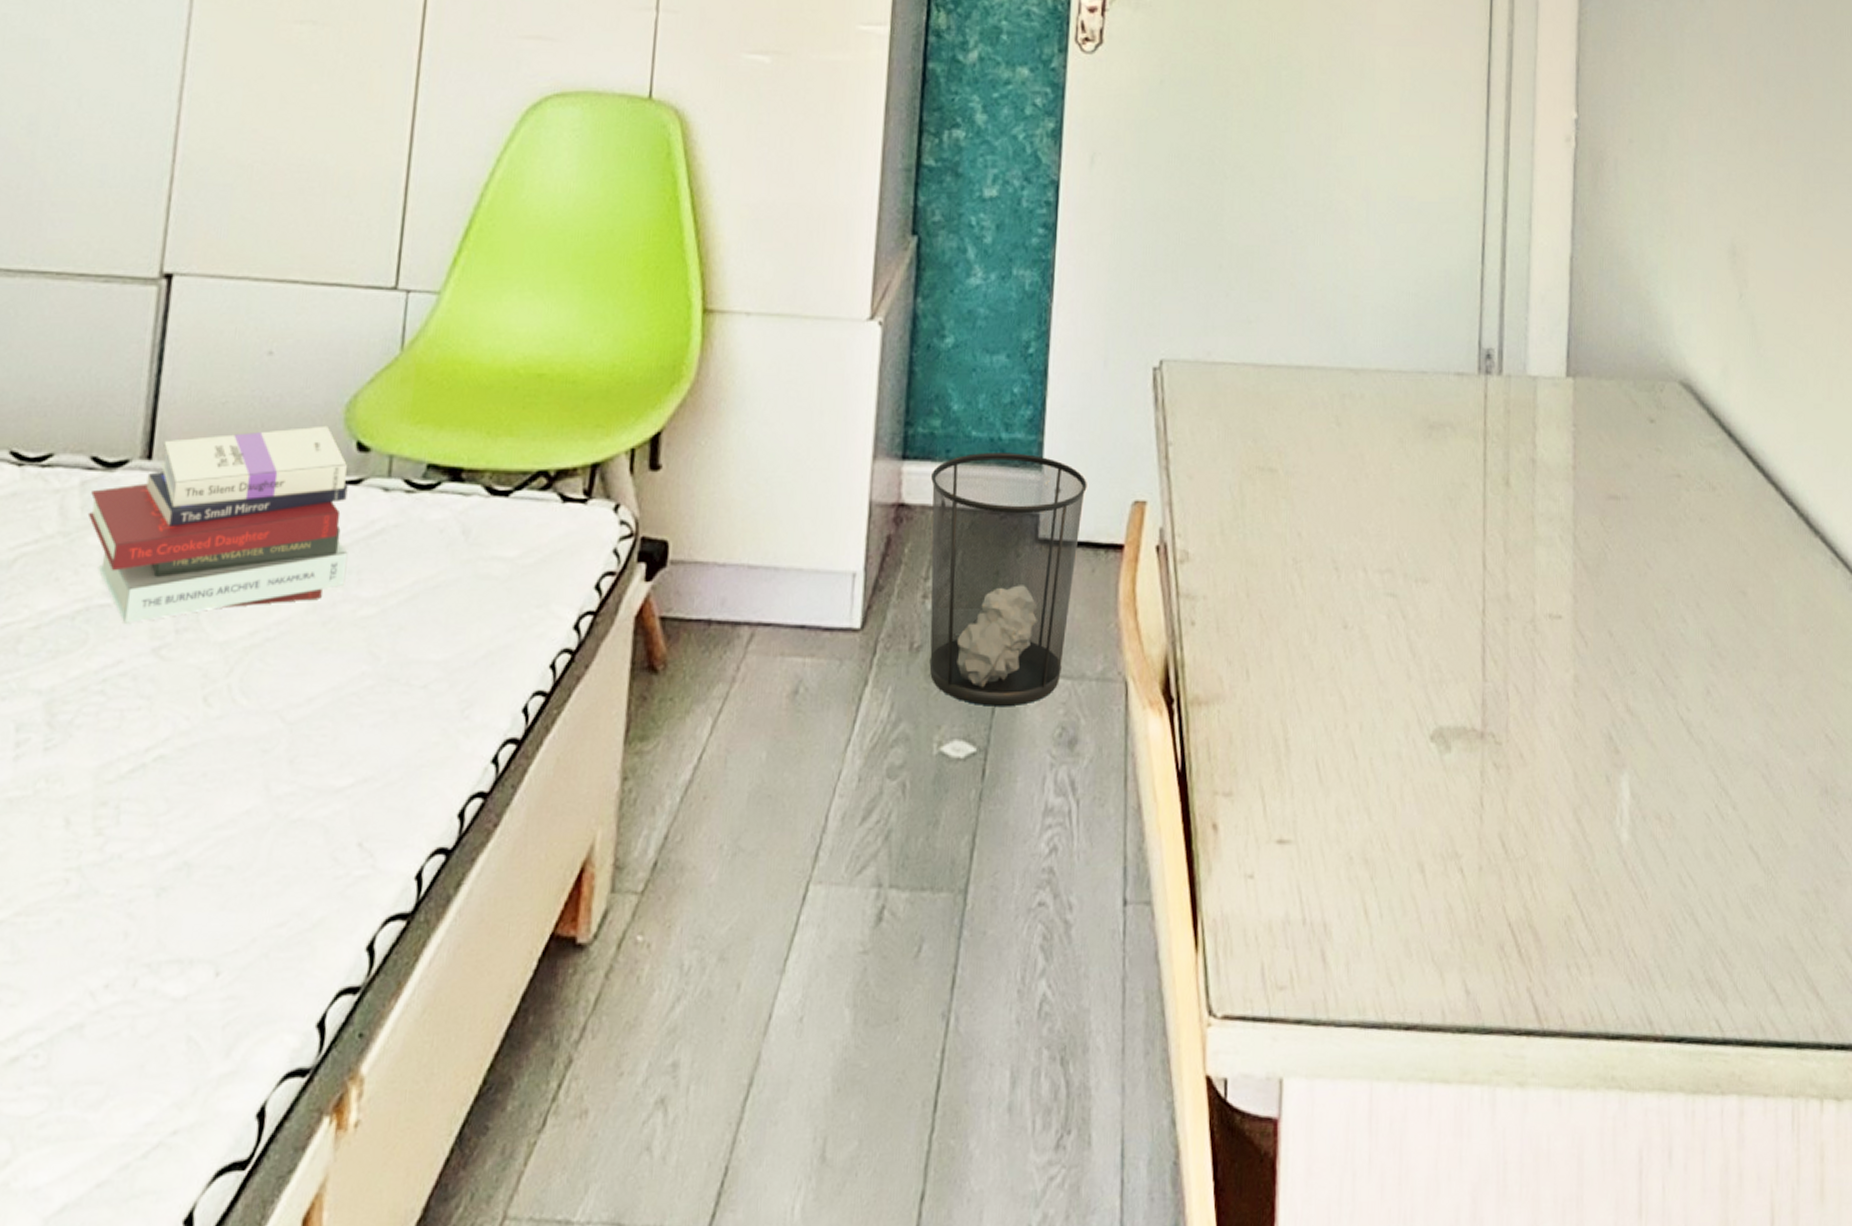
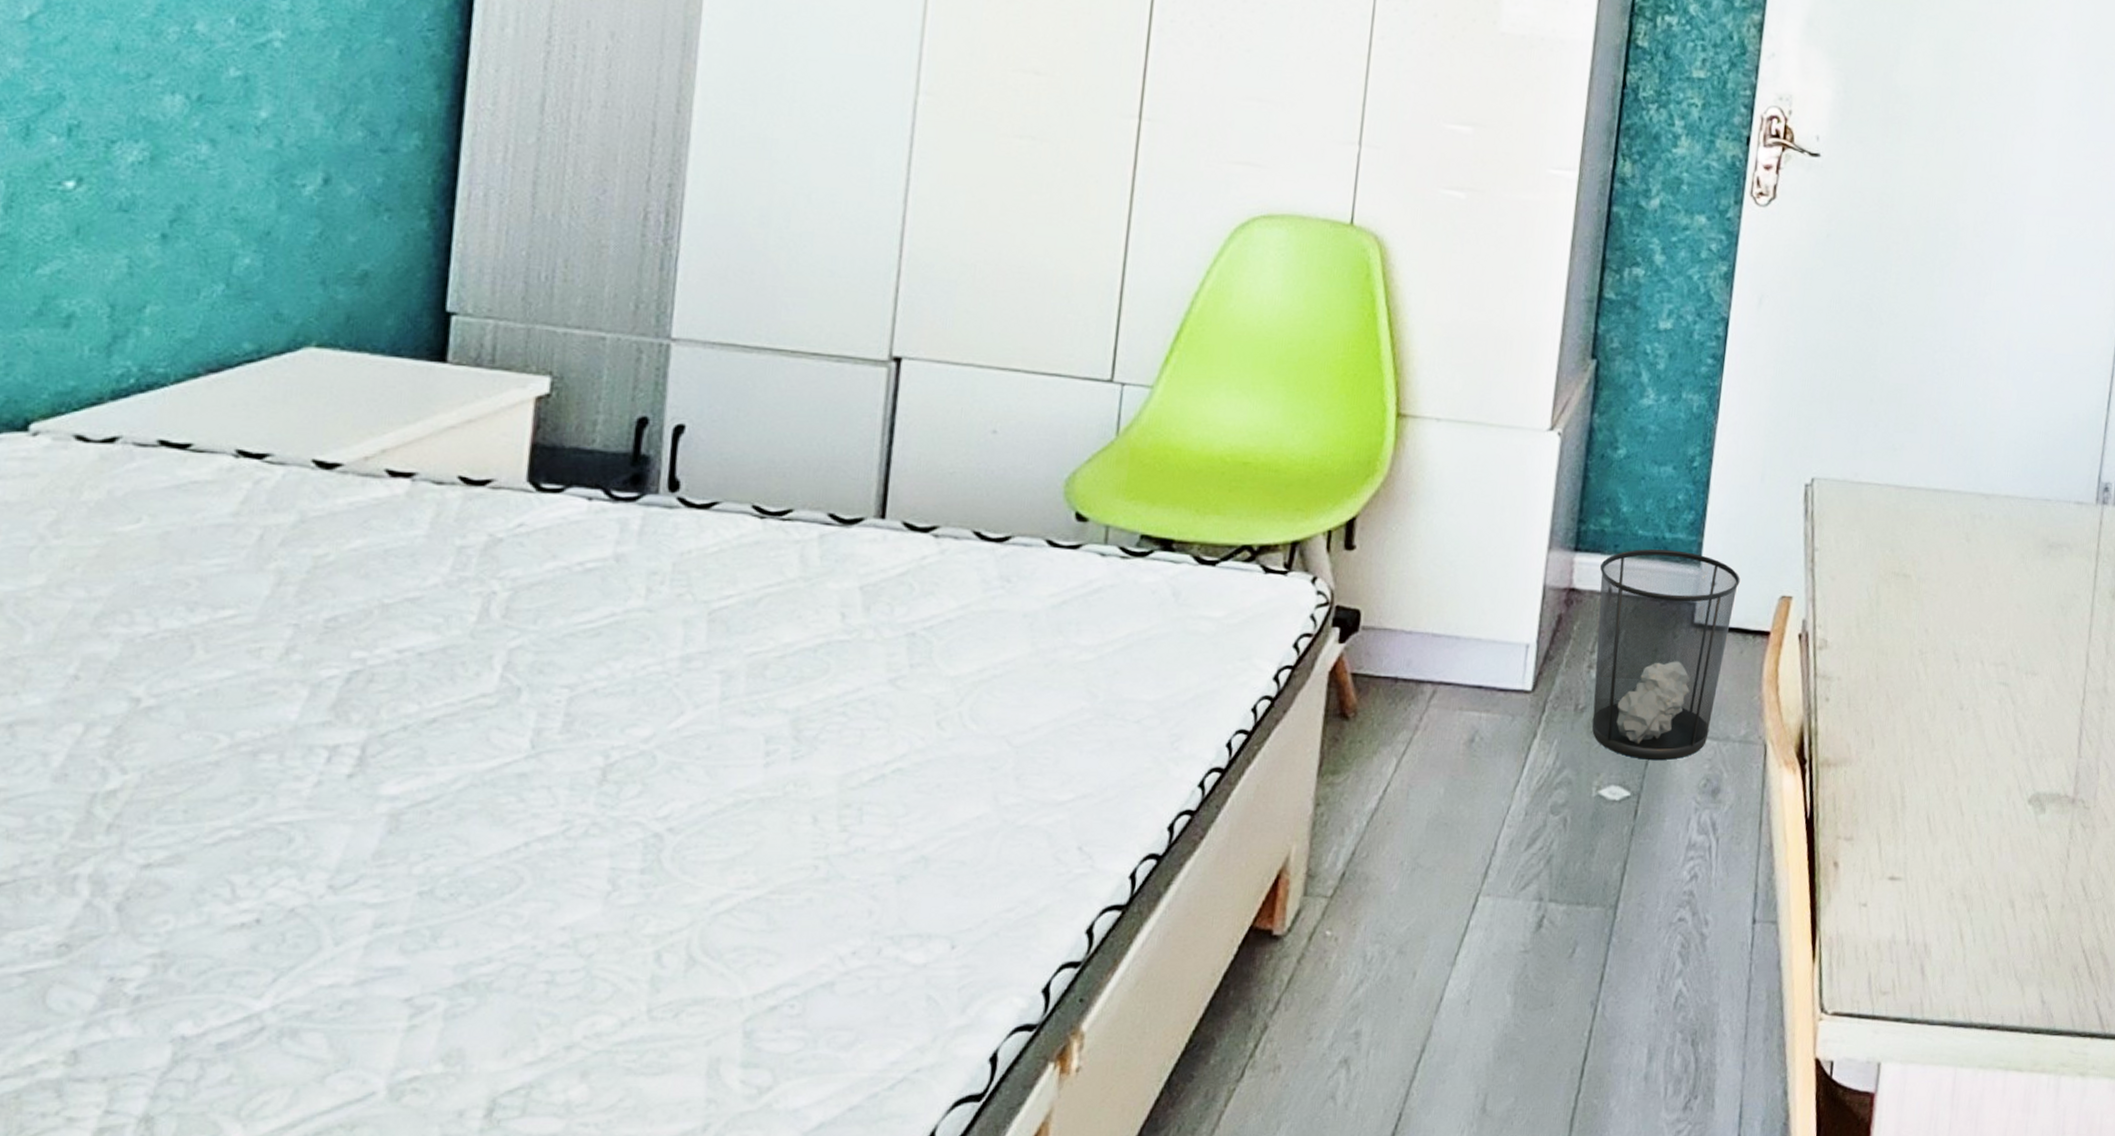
books: present [87,425,348,623] -> none [826,497,1068,657]

